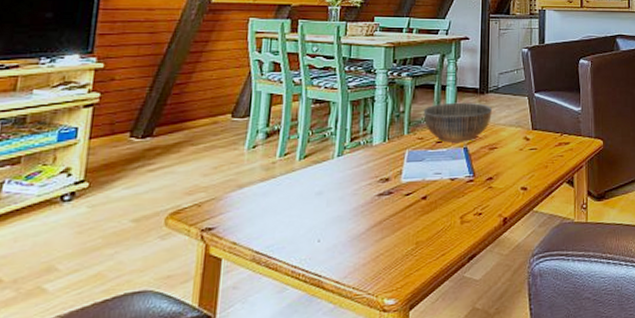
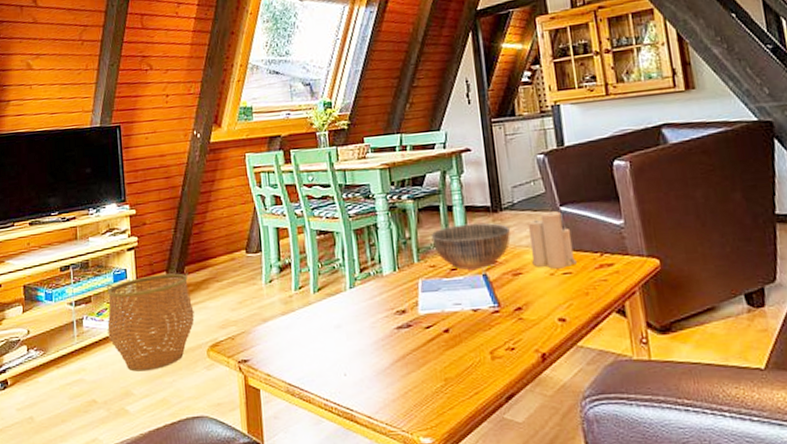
basket: none [35,134,158,244] -> present [106,272,195,372]
candle: none [506,93,542,145] -> present [529,207,577,269]

